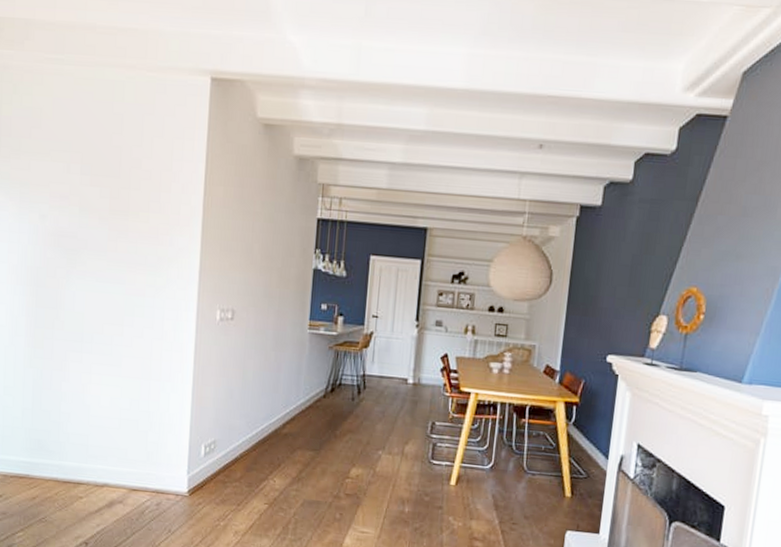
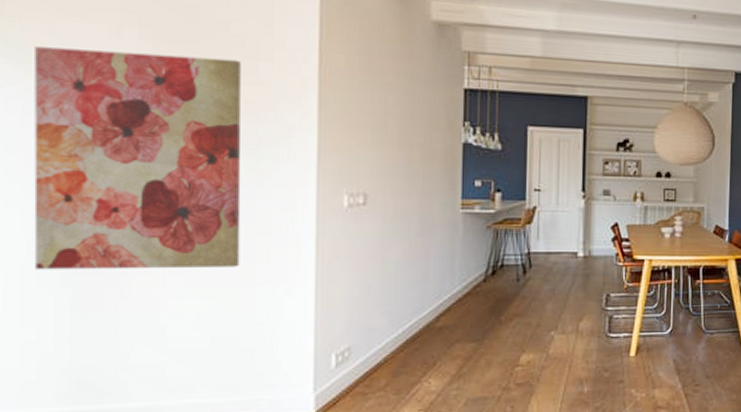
wall art: none [13,181,148,364] -> present [34,46,241,270]

